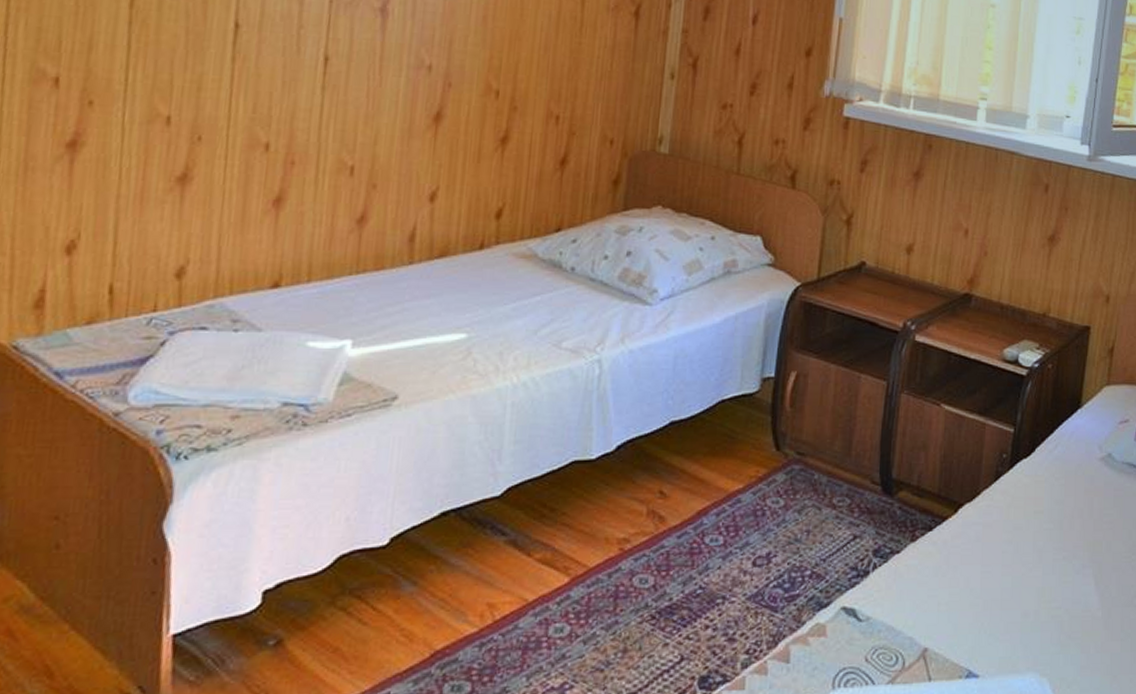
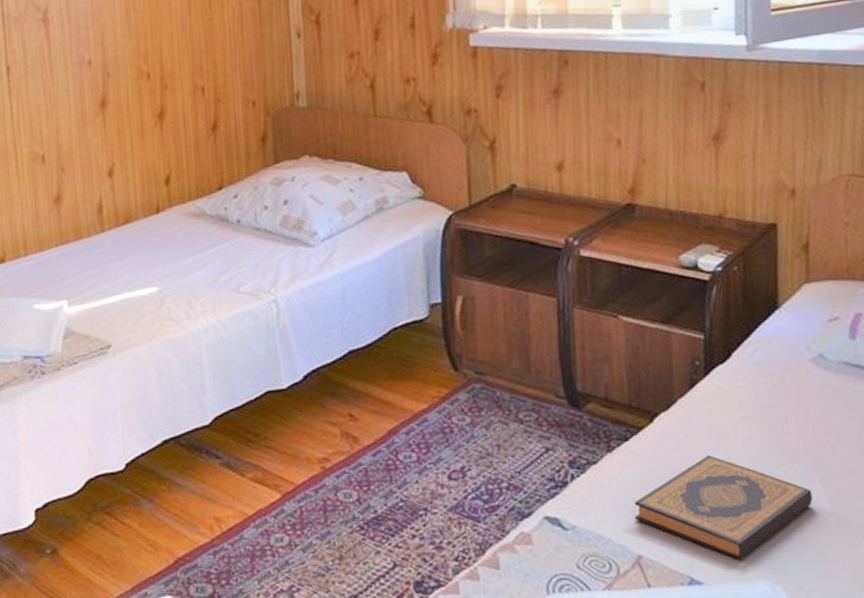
hardback book: none [927,548,1085,652] -> present [634,455,813,559]

